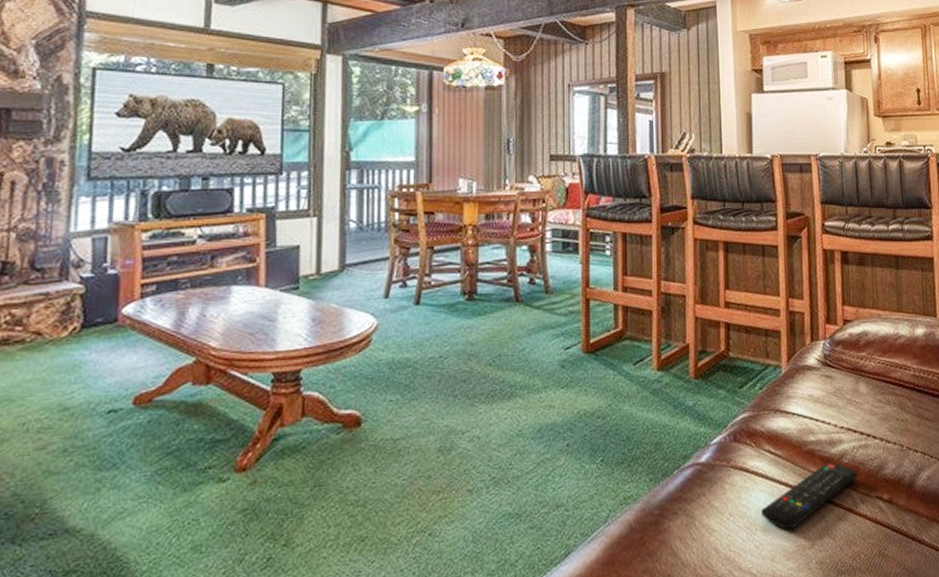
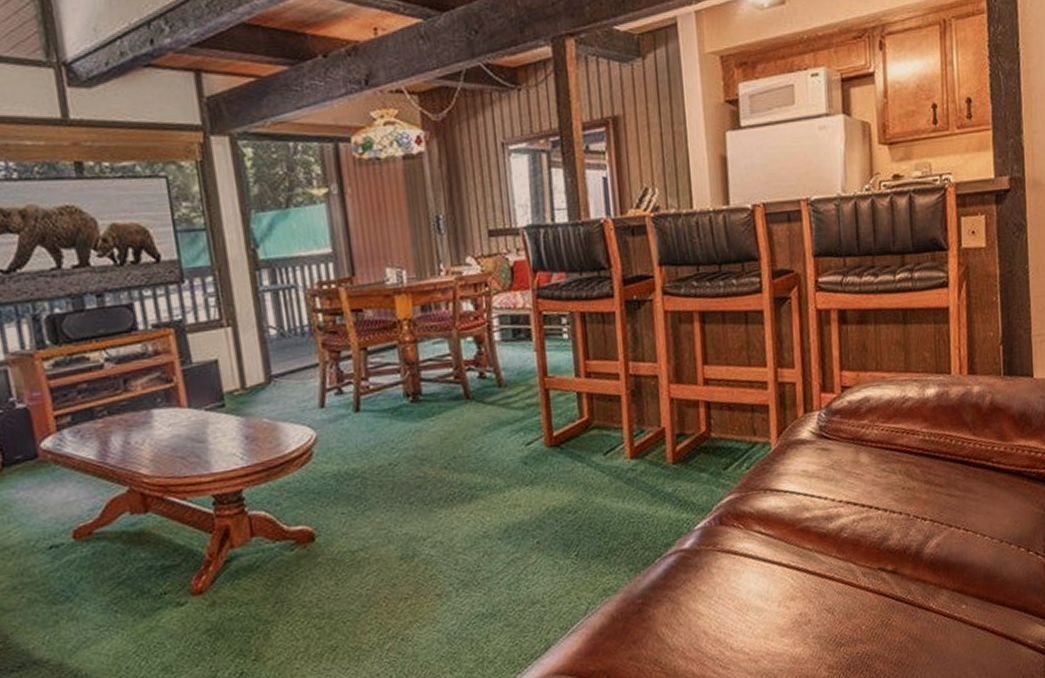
remote control: present [761,461,858,530] -> none [752,537,859,609]

